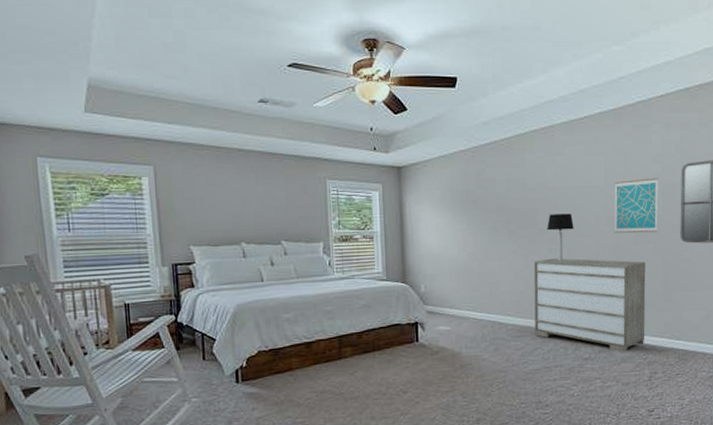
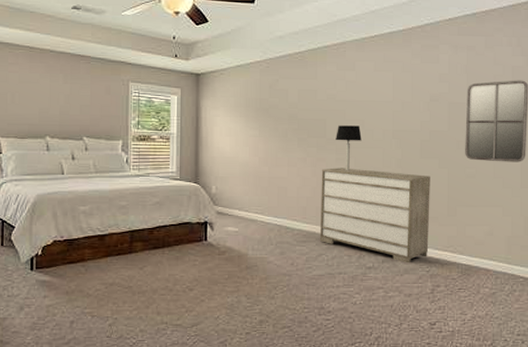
wall art: present [614,178,659,233] -> none [400,96,445,148]

